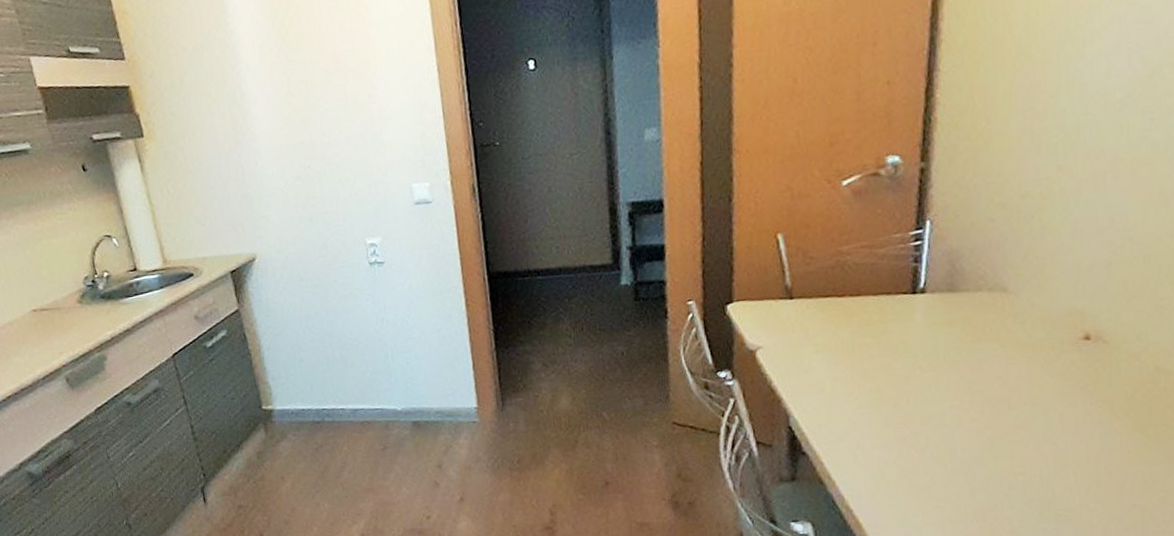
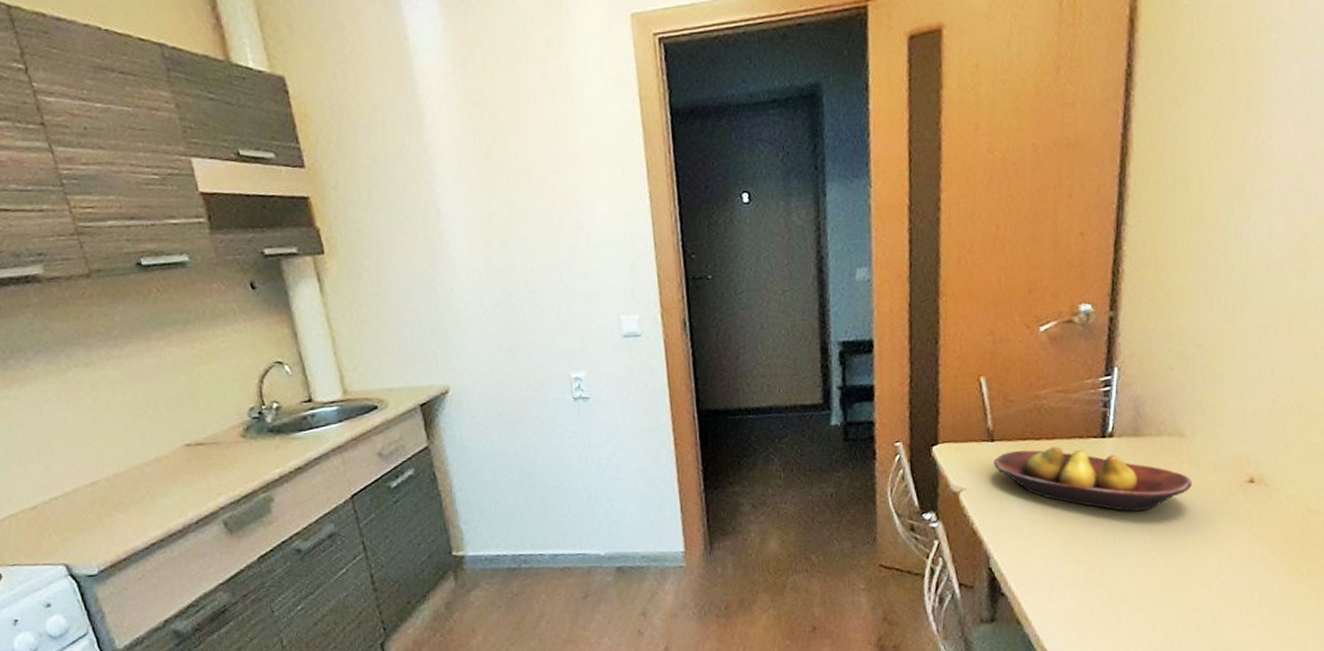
fruit bowl: none [792,303,1016,370] -> present [993,446,1192,512]

